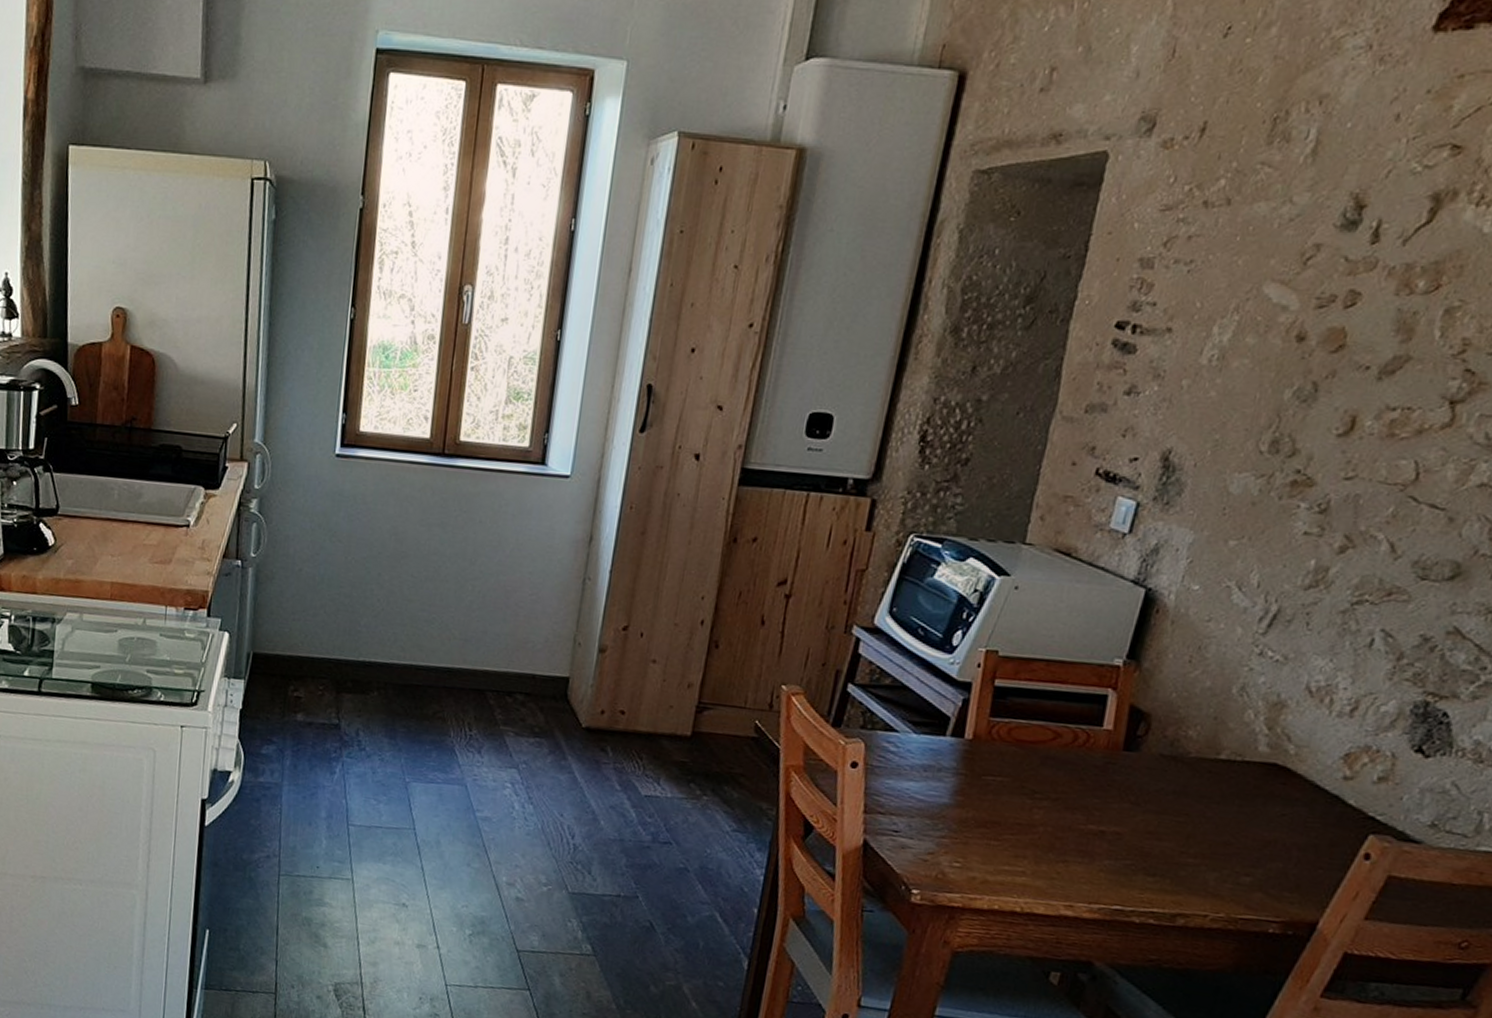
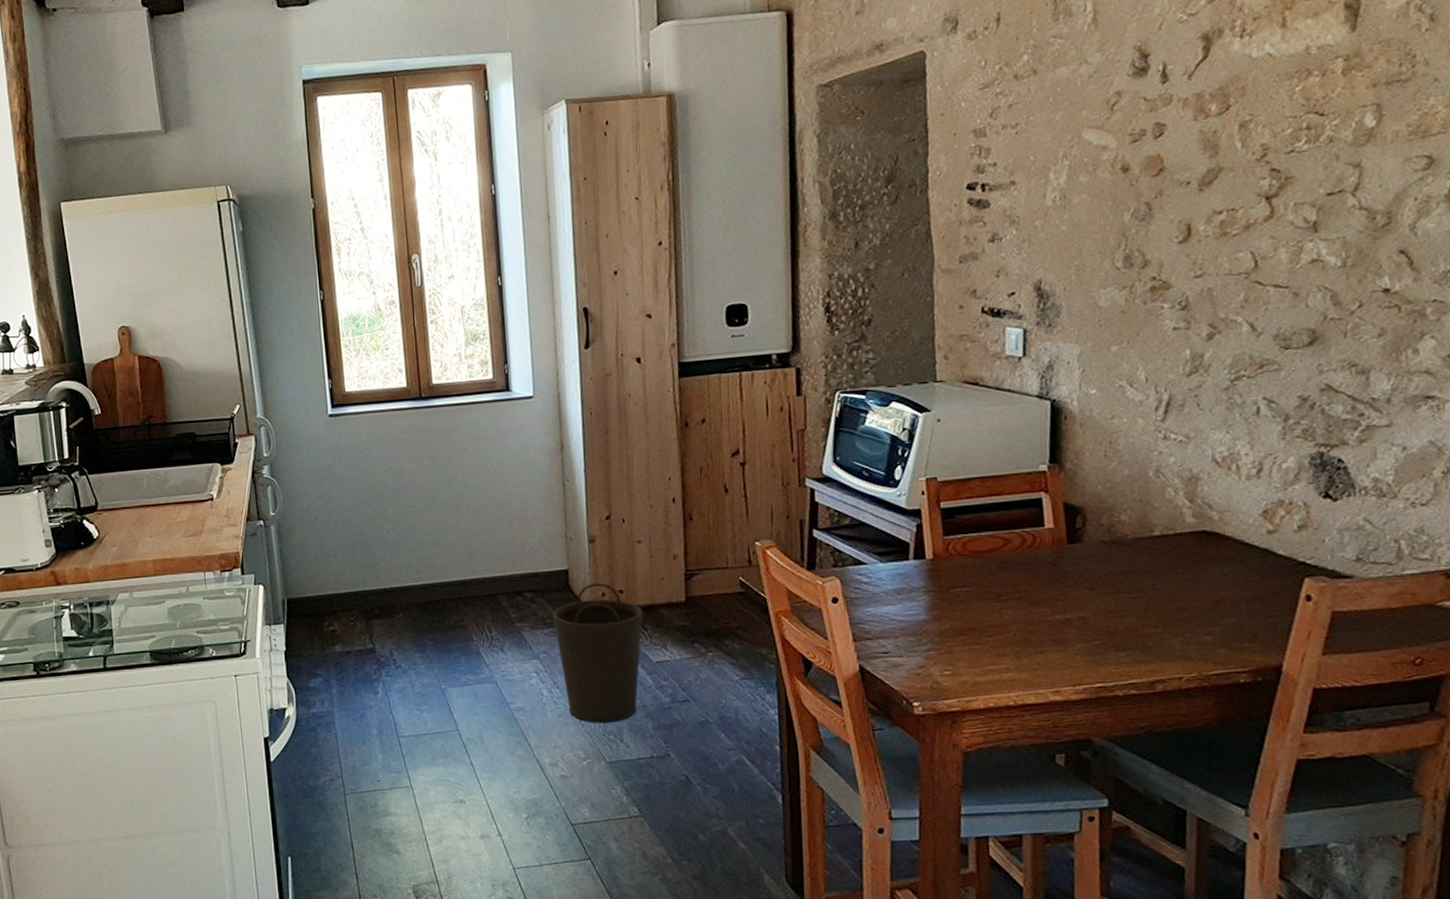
basket: none [539,697,642,852] -> present [552,582,644,723]

